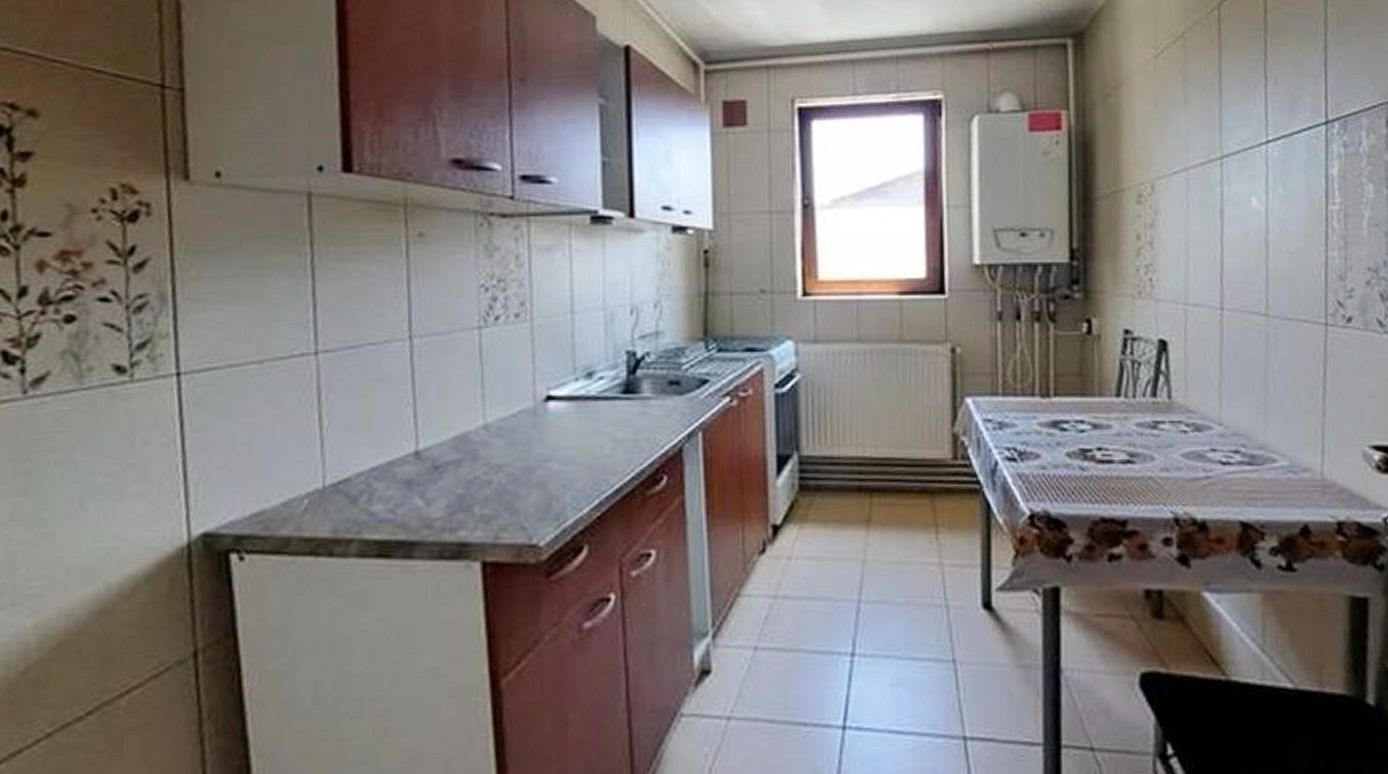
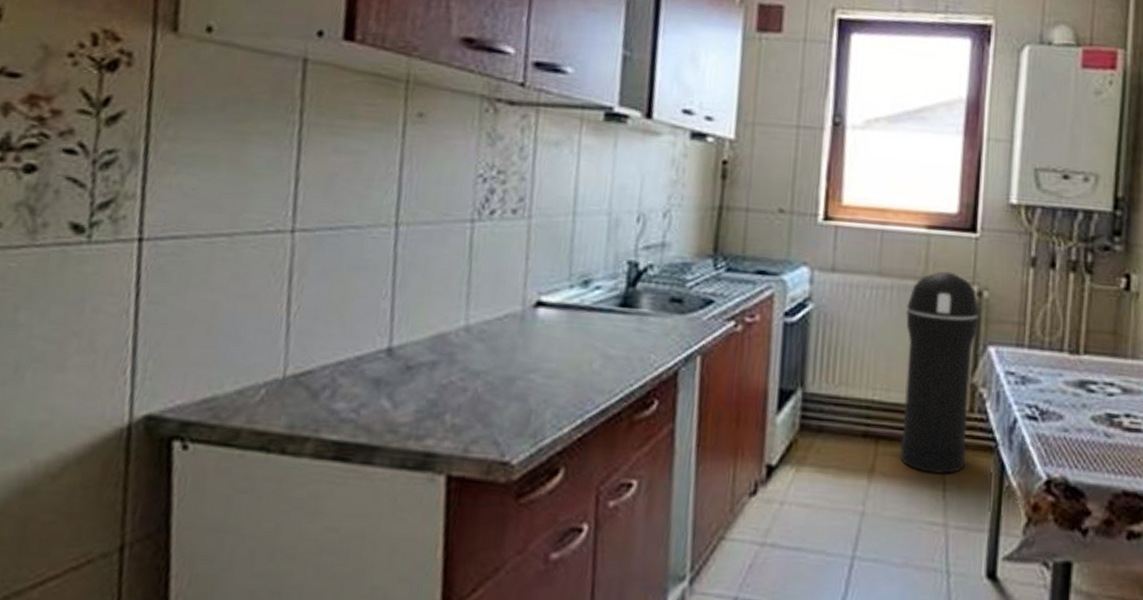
trash can: none [886,332,955,519] -> present [900,271,980,475]

